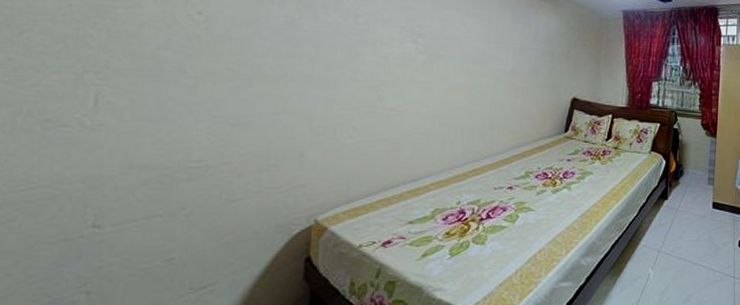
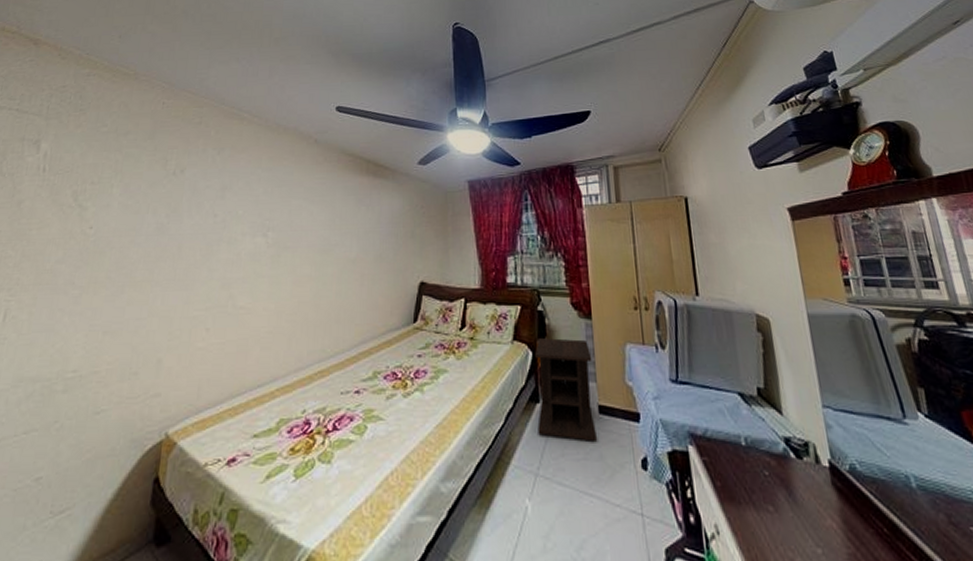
nightstand: none [664,151,713,228] -> present [535,338,597,441]

